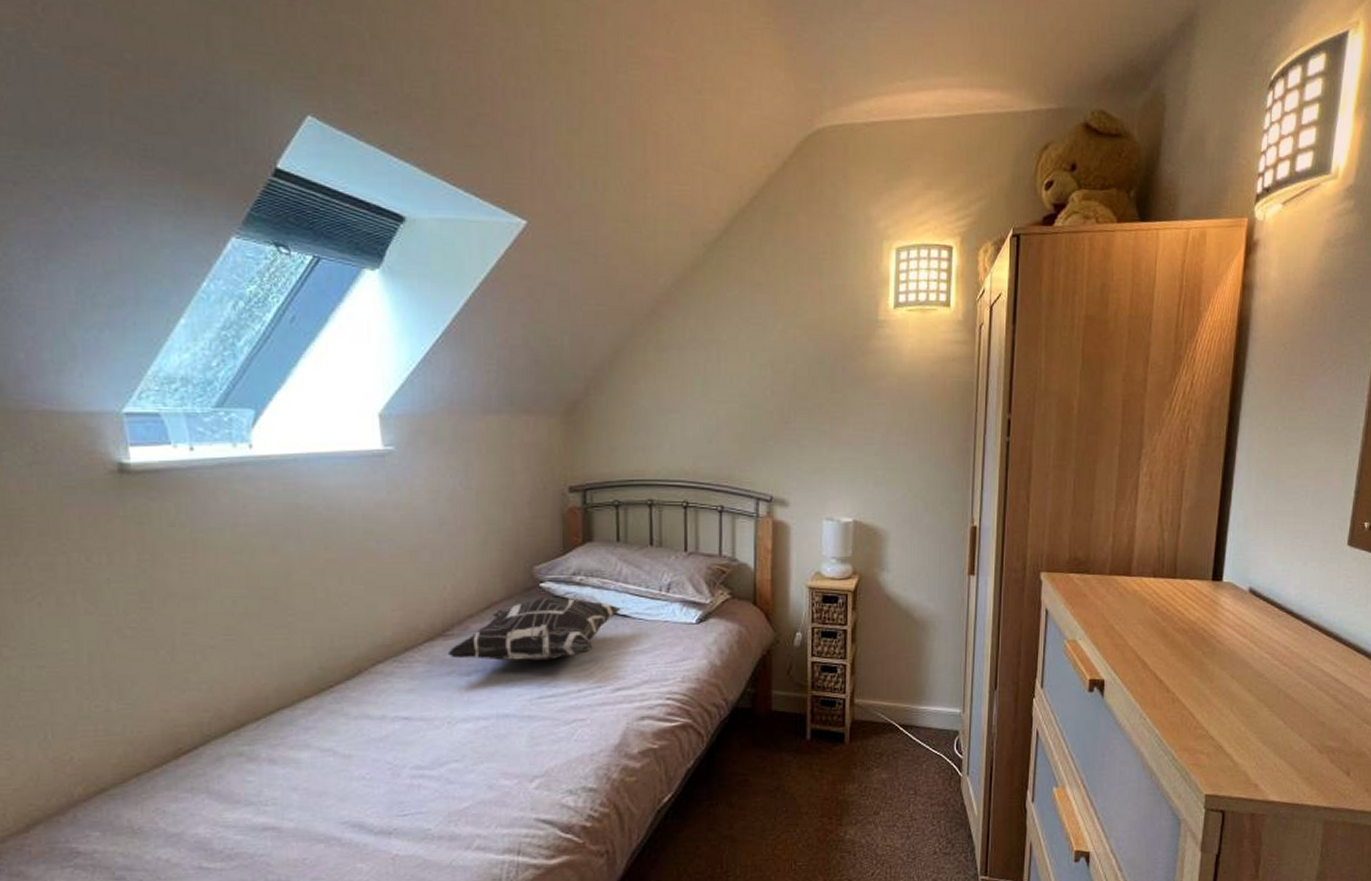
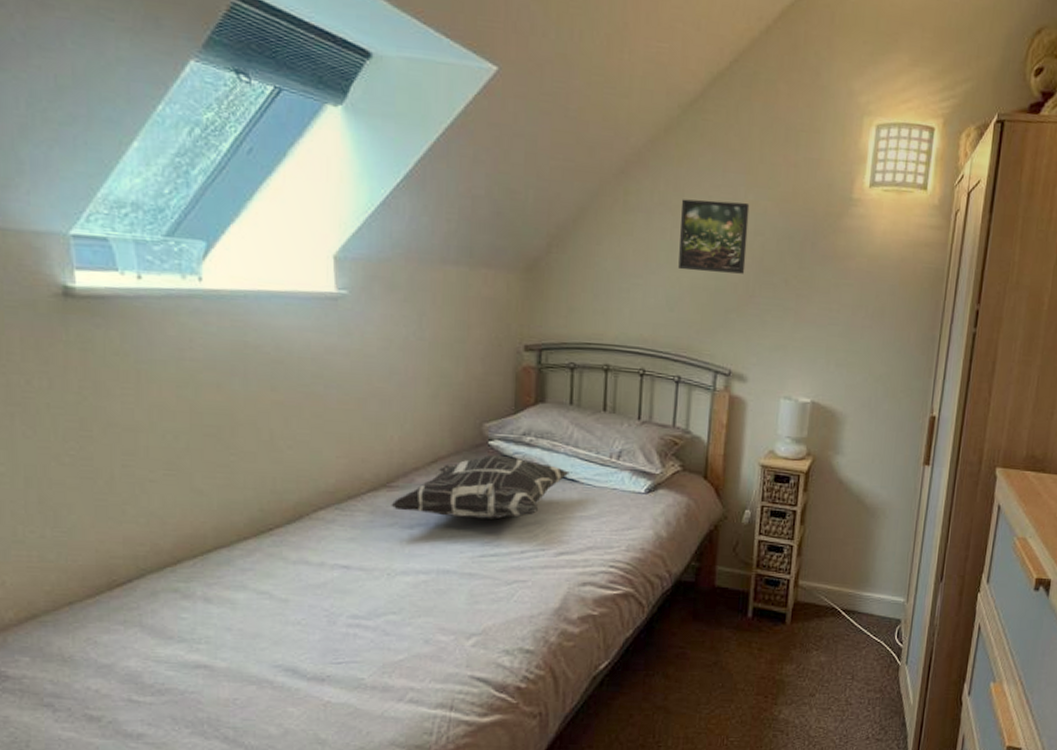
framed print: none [712,332,779,402] -> present [678,199,750,274]

